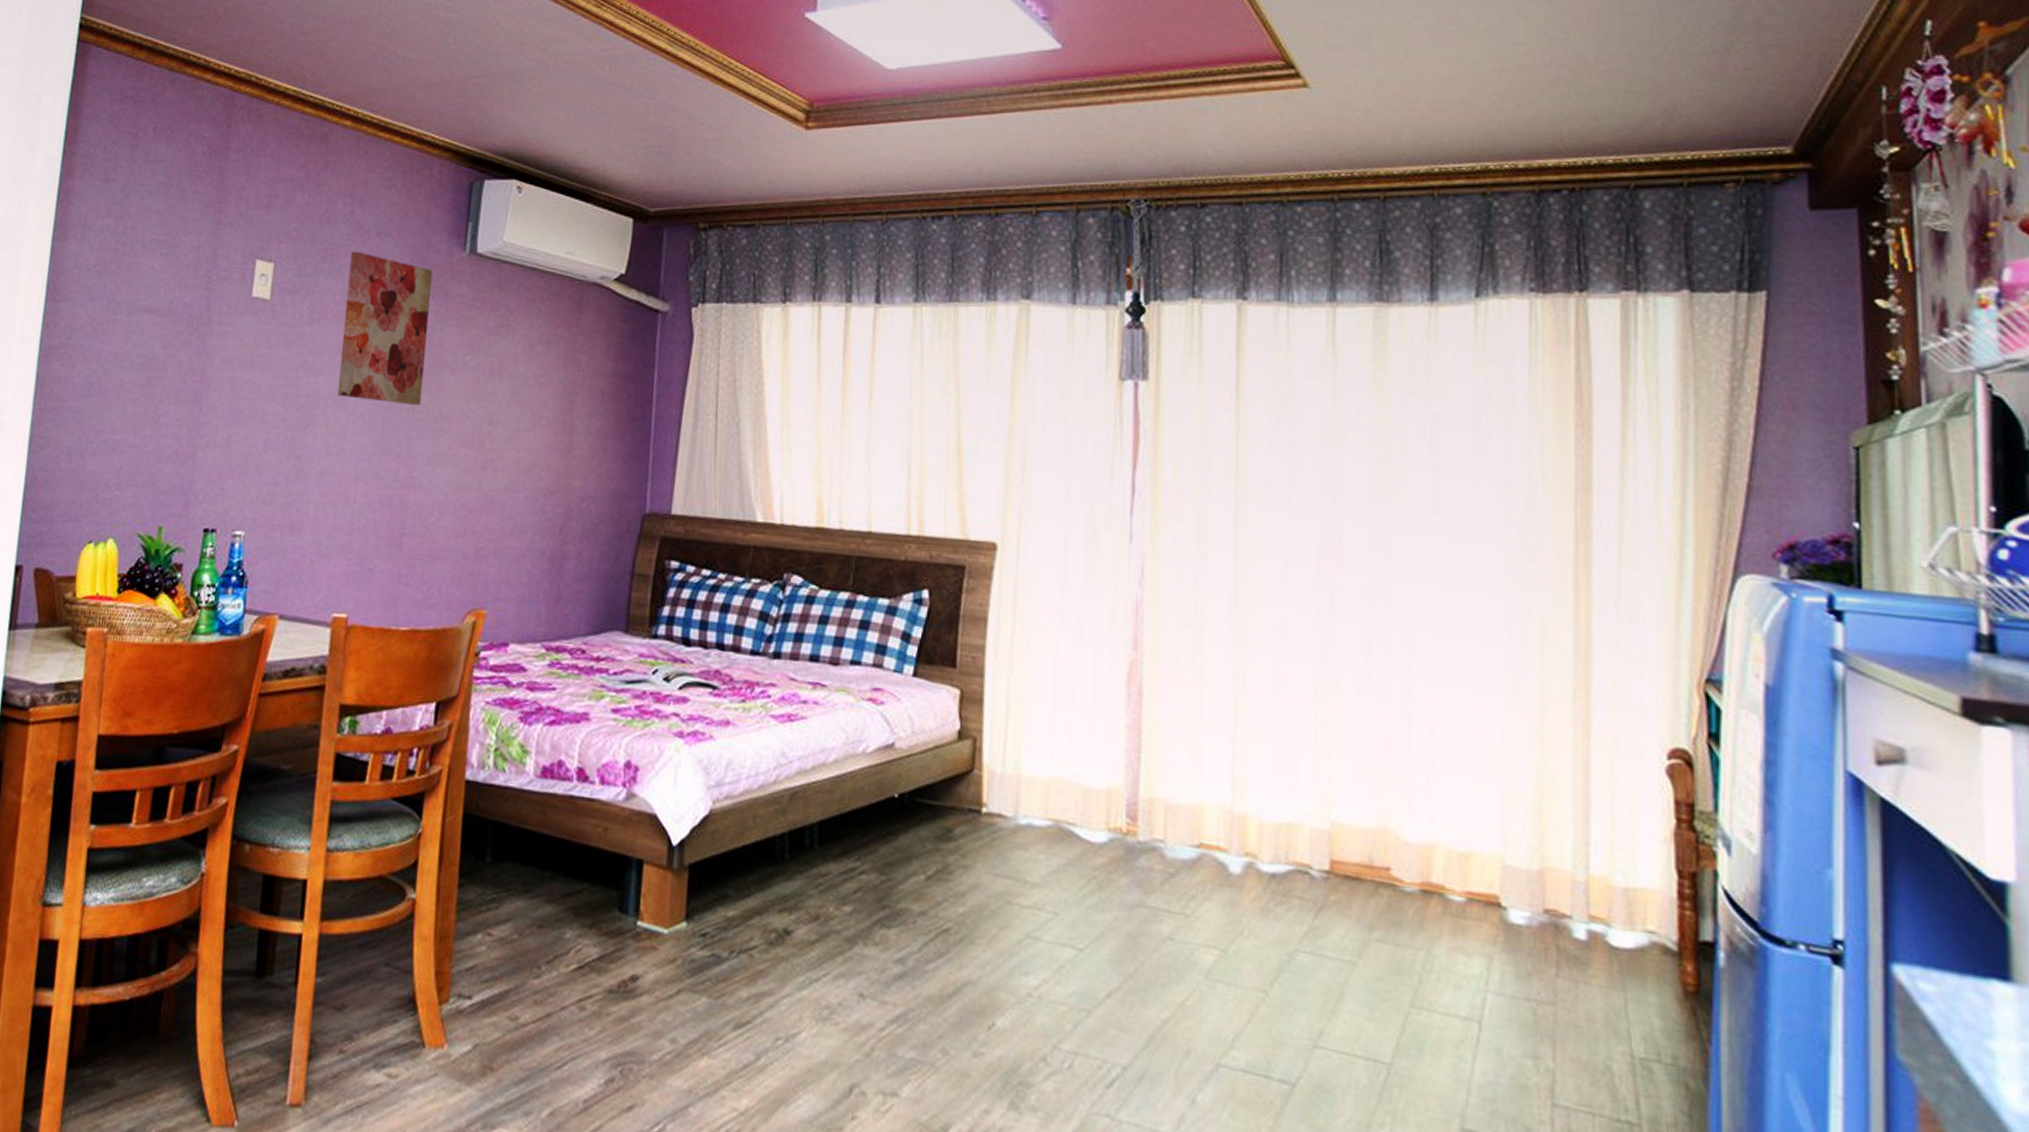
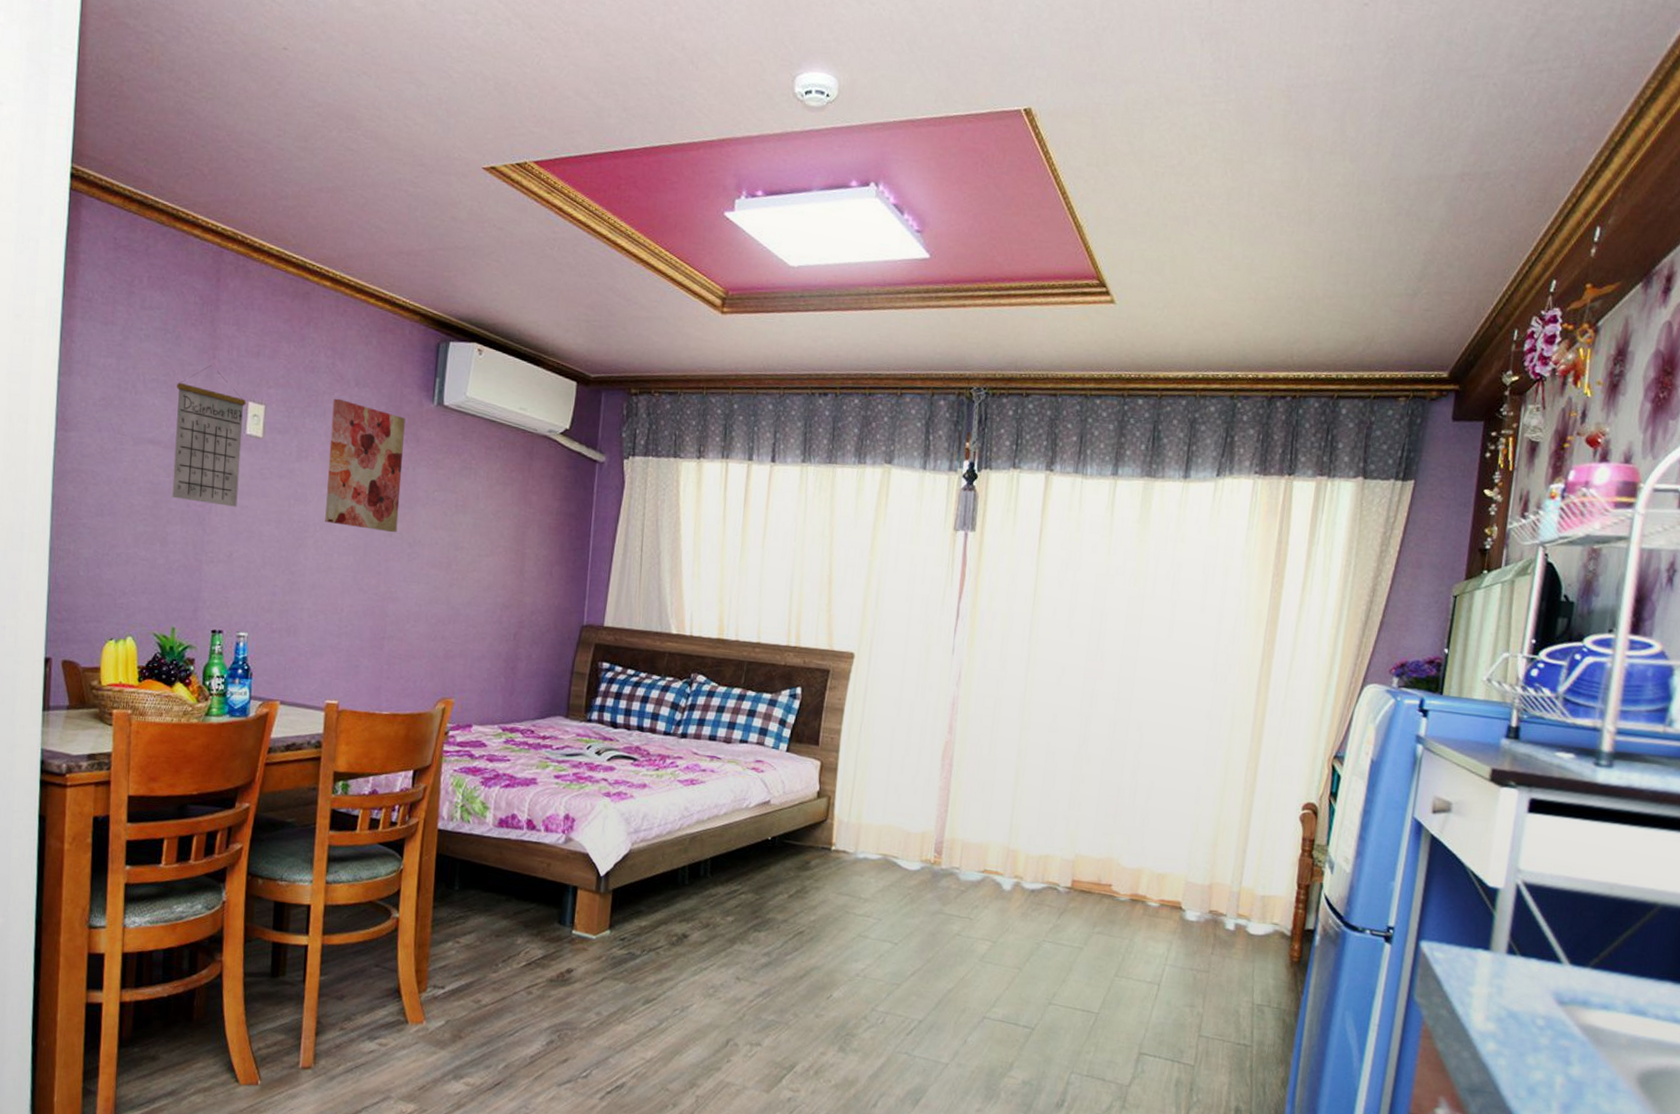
calendar: none [166,221,253,382] -> present [172,365,246,507]

